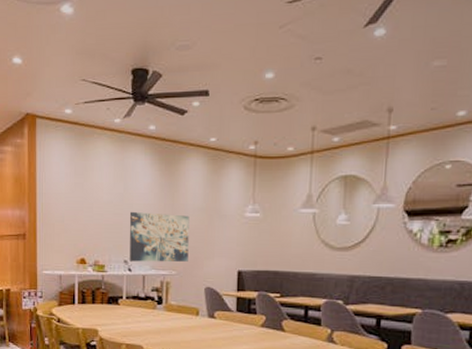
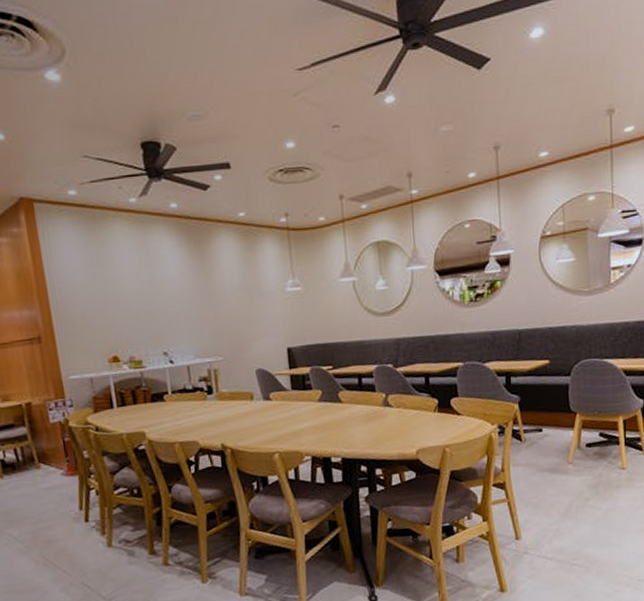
wall art: present [129,211,189,263] -> none [161,296,234,353]

